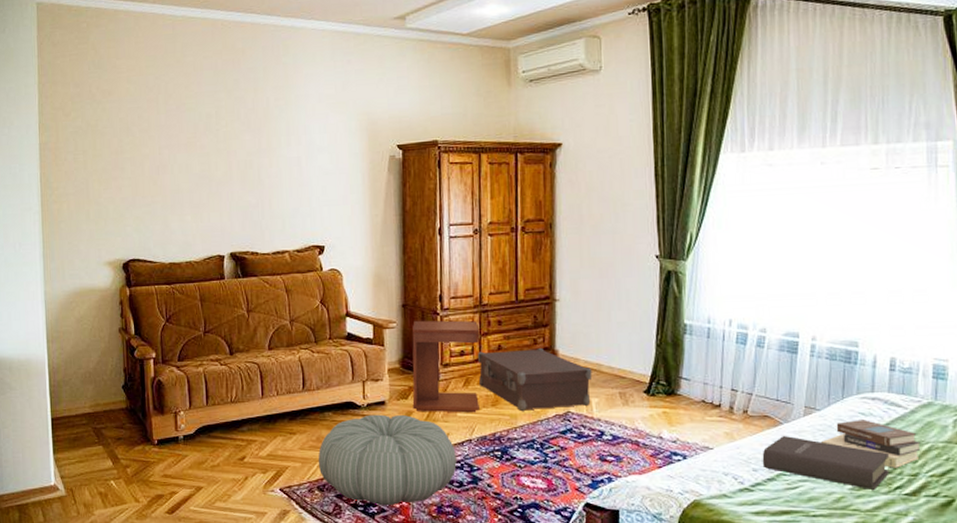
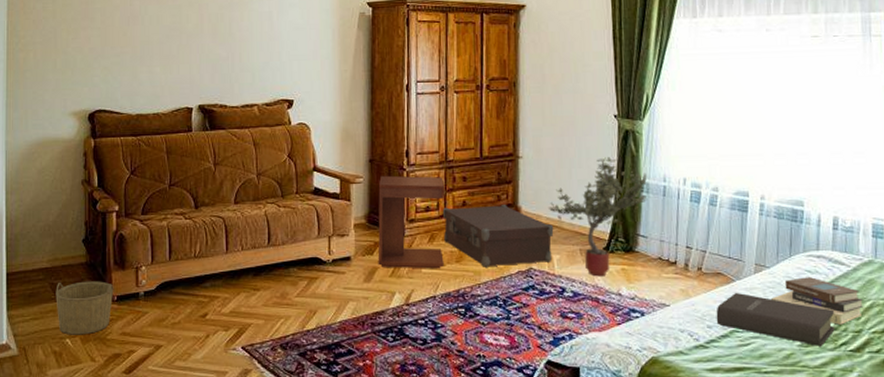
basket: none [98,426,154,477] -> present [55,281,114,335]
pouf: present [318,414,457,505] -> none [281,270,421,363]
potted tree: none [587,299,690,420] -> present [549,157,647,277]

